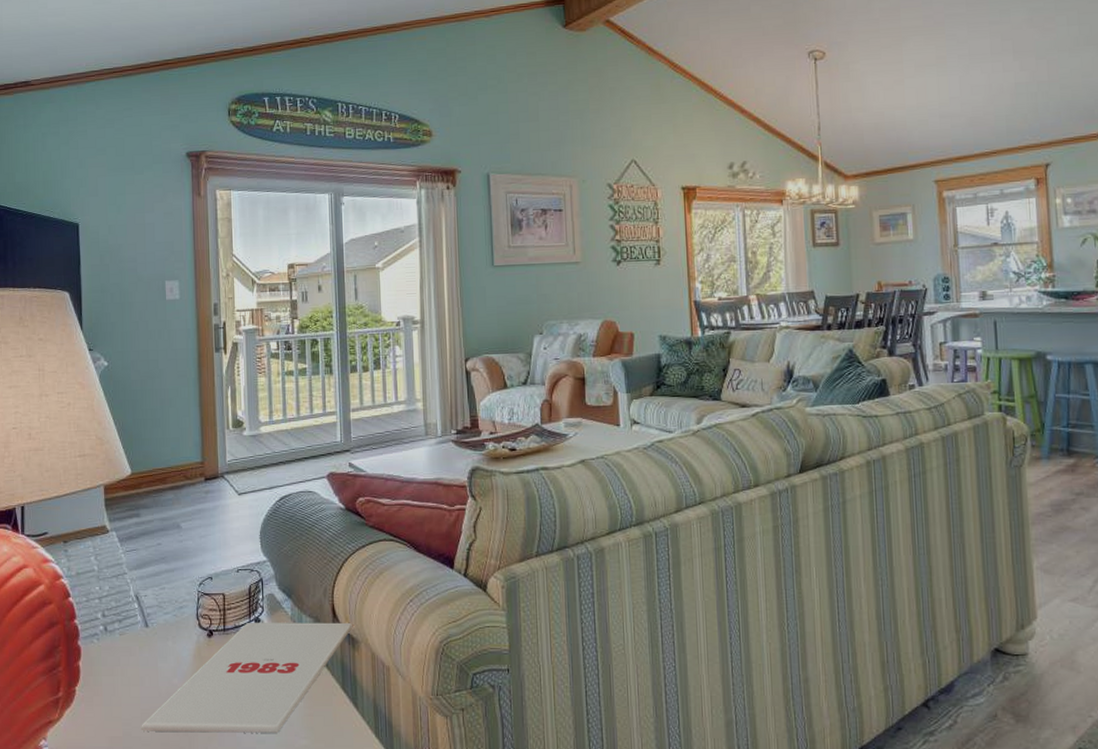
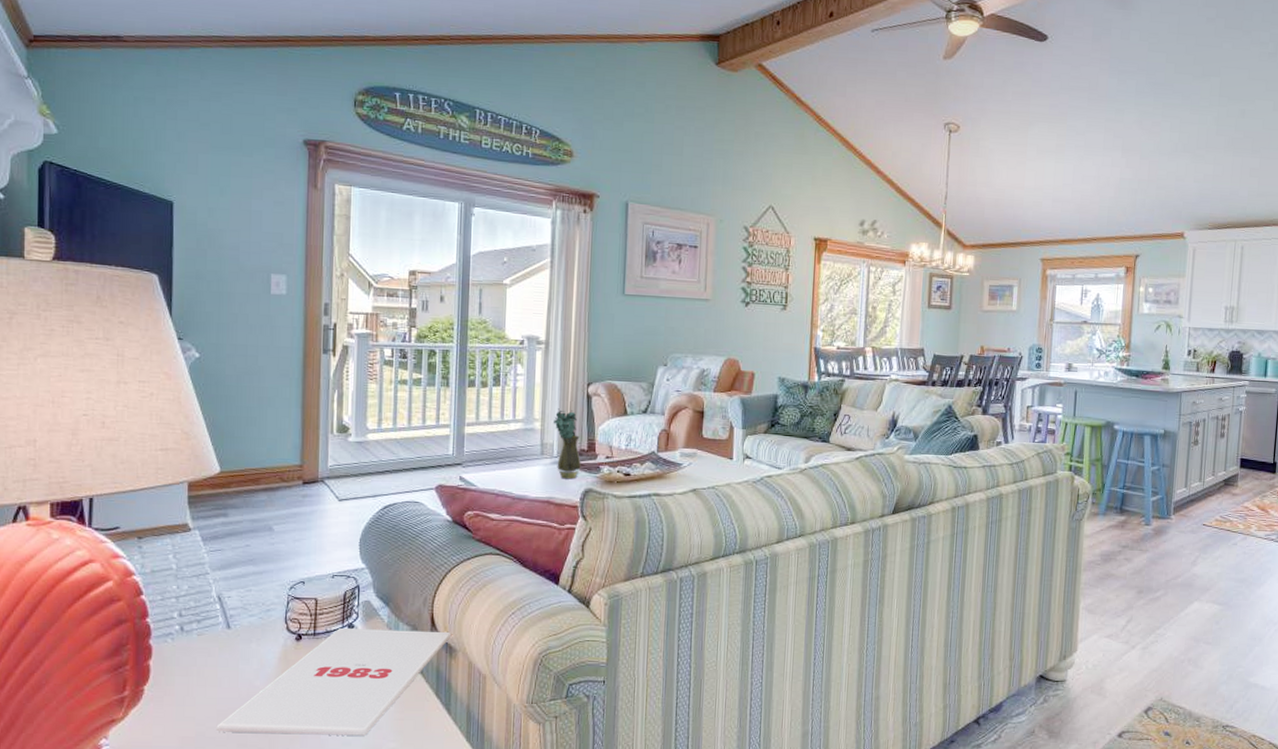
vase: none [435,387,466,459] -> present [554,408,581,480]

